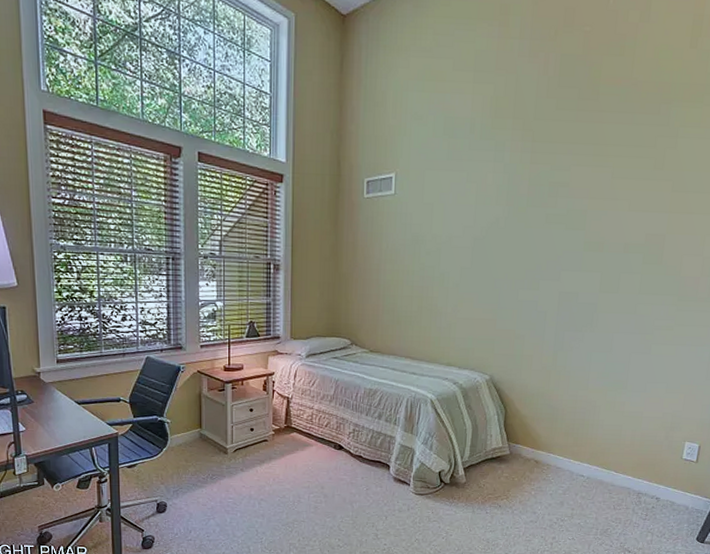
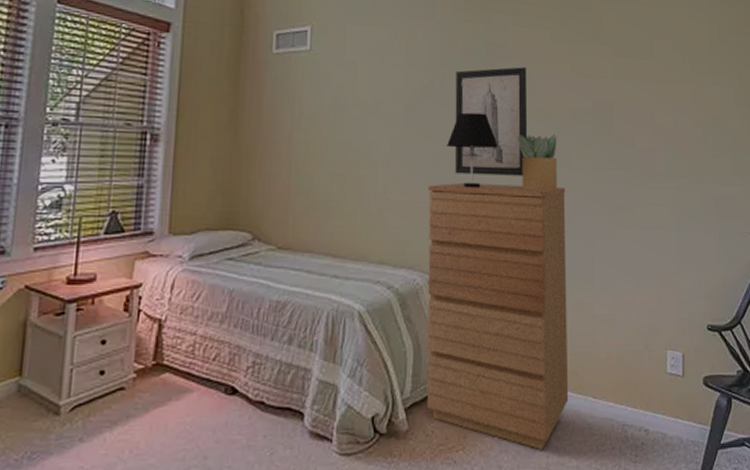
dresser: none [480,304,611,505] -> present [426,183,569,451]
table lamp: none [508,245,553,309] -> present [447,112,498,189]
wall art: none [513,204,585,299] -> present [455,67,528,176]
potted plant: none [570,264,608,312] -> present [517,134,557,191]

